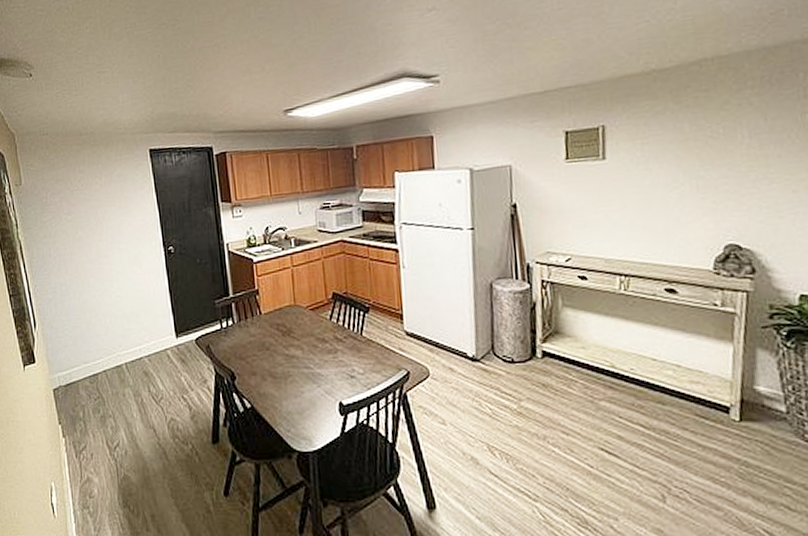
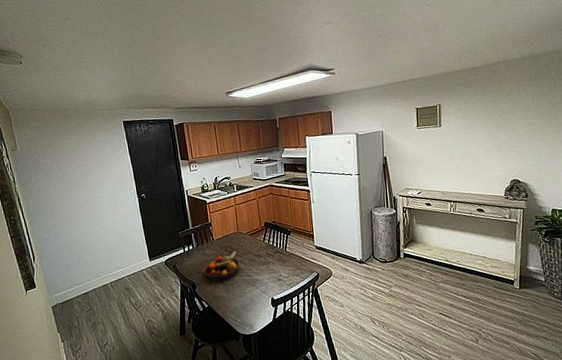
fruit bowl: none [246,331,297,373] -> present [203,251,240,282]

